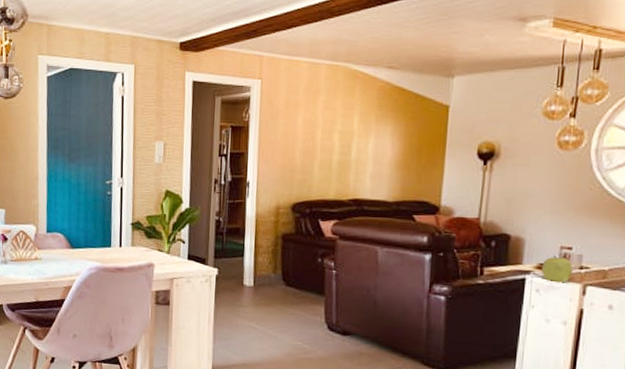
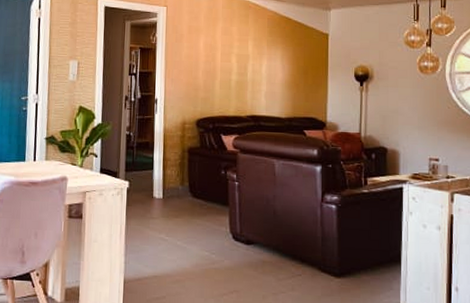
fruit: present [541,255,574,283] -> none [415,166,442,191]

